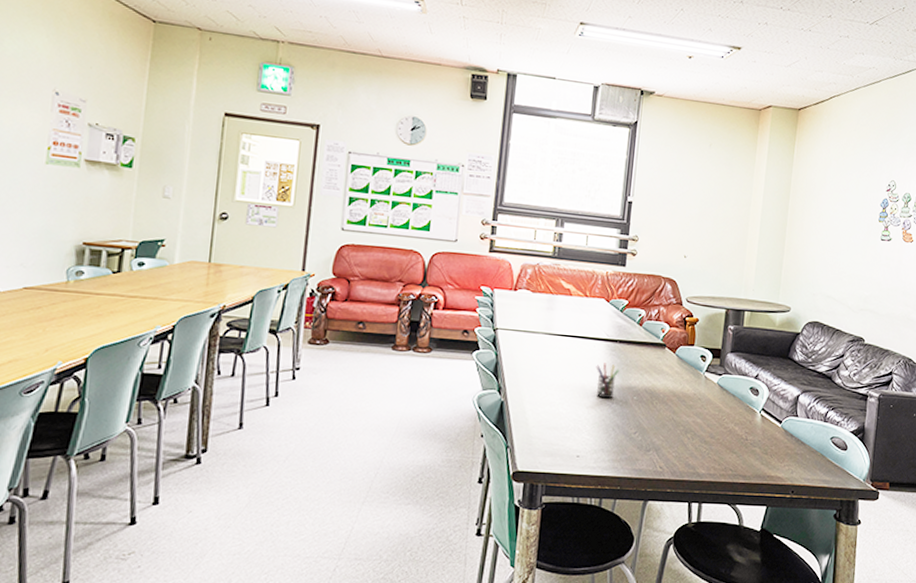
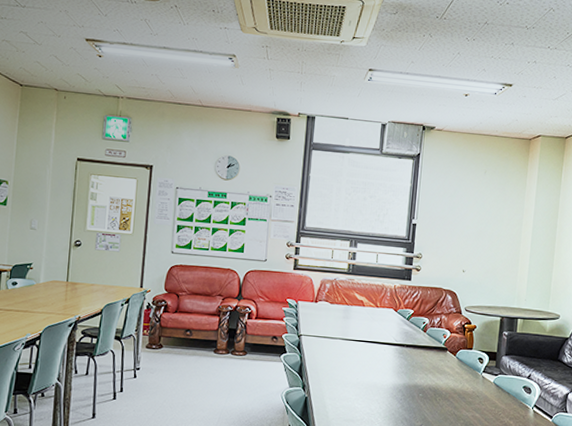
pen holder: present [596,363,620,399] -> none [386,364,407,396]

